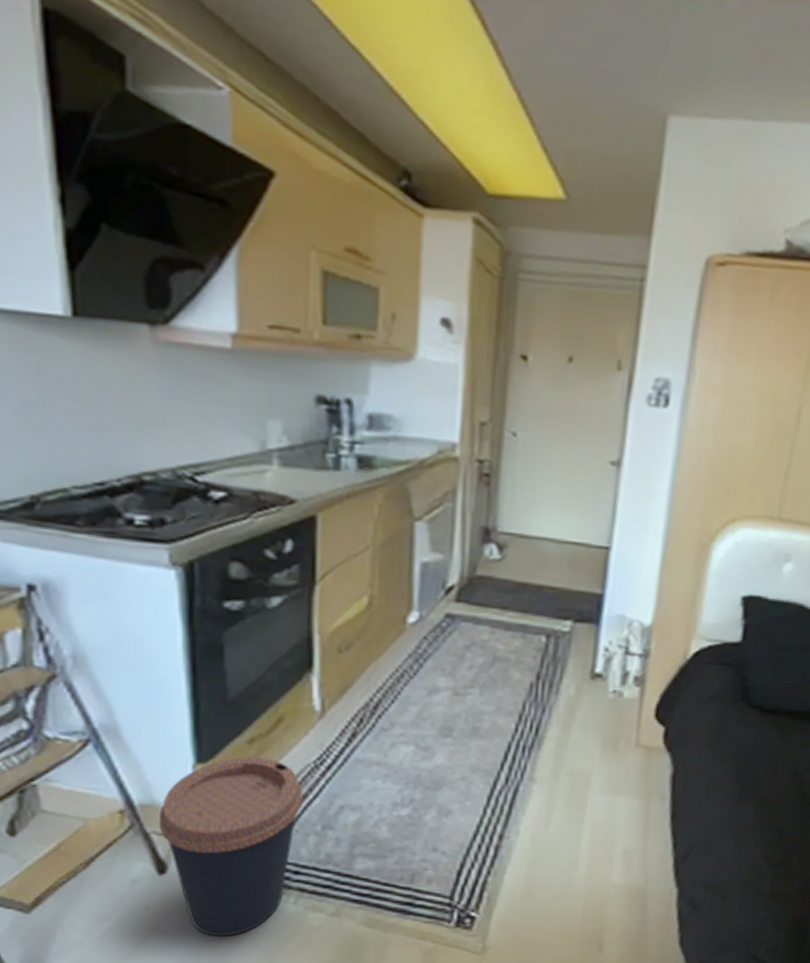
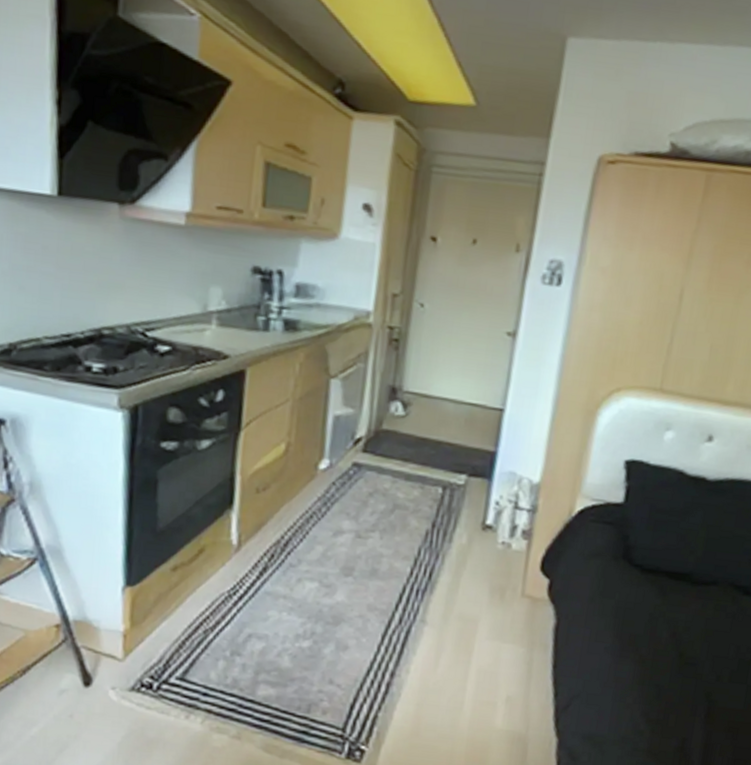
coffee cup: present [158,757,303,937] -> none [88,582,216,750]

